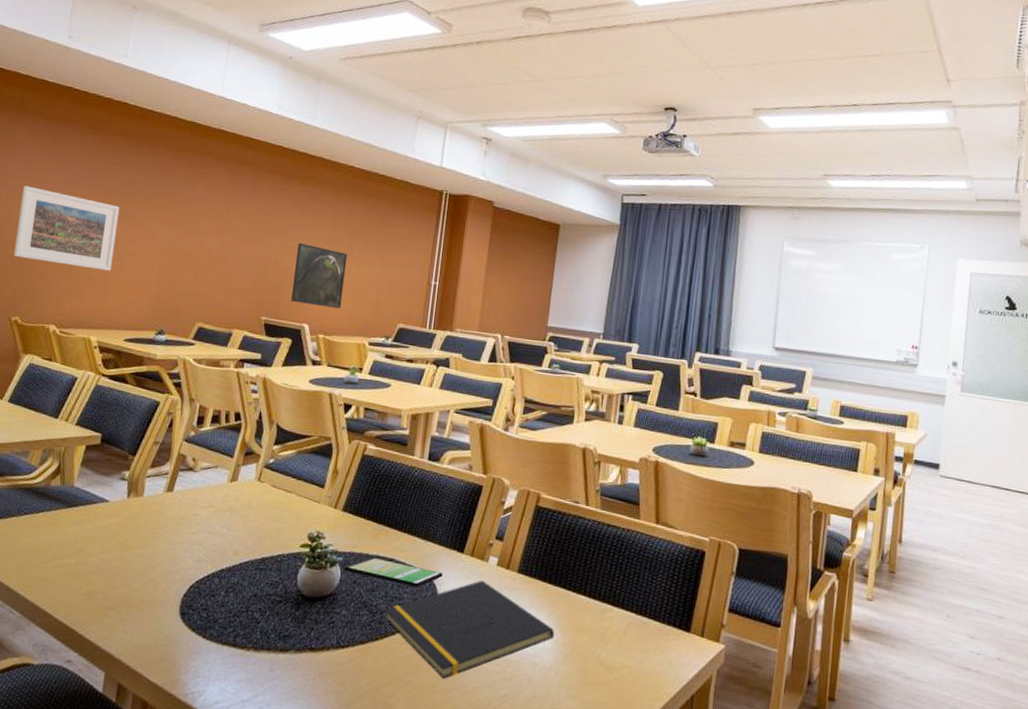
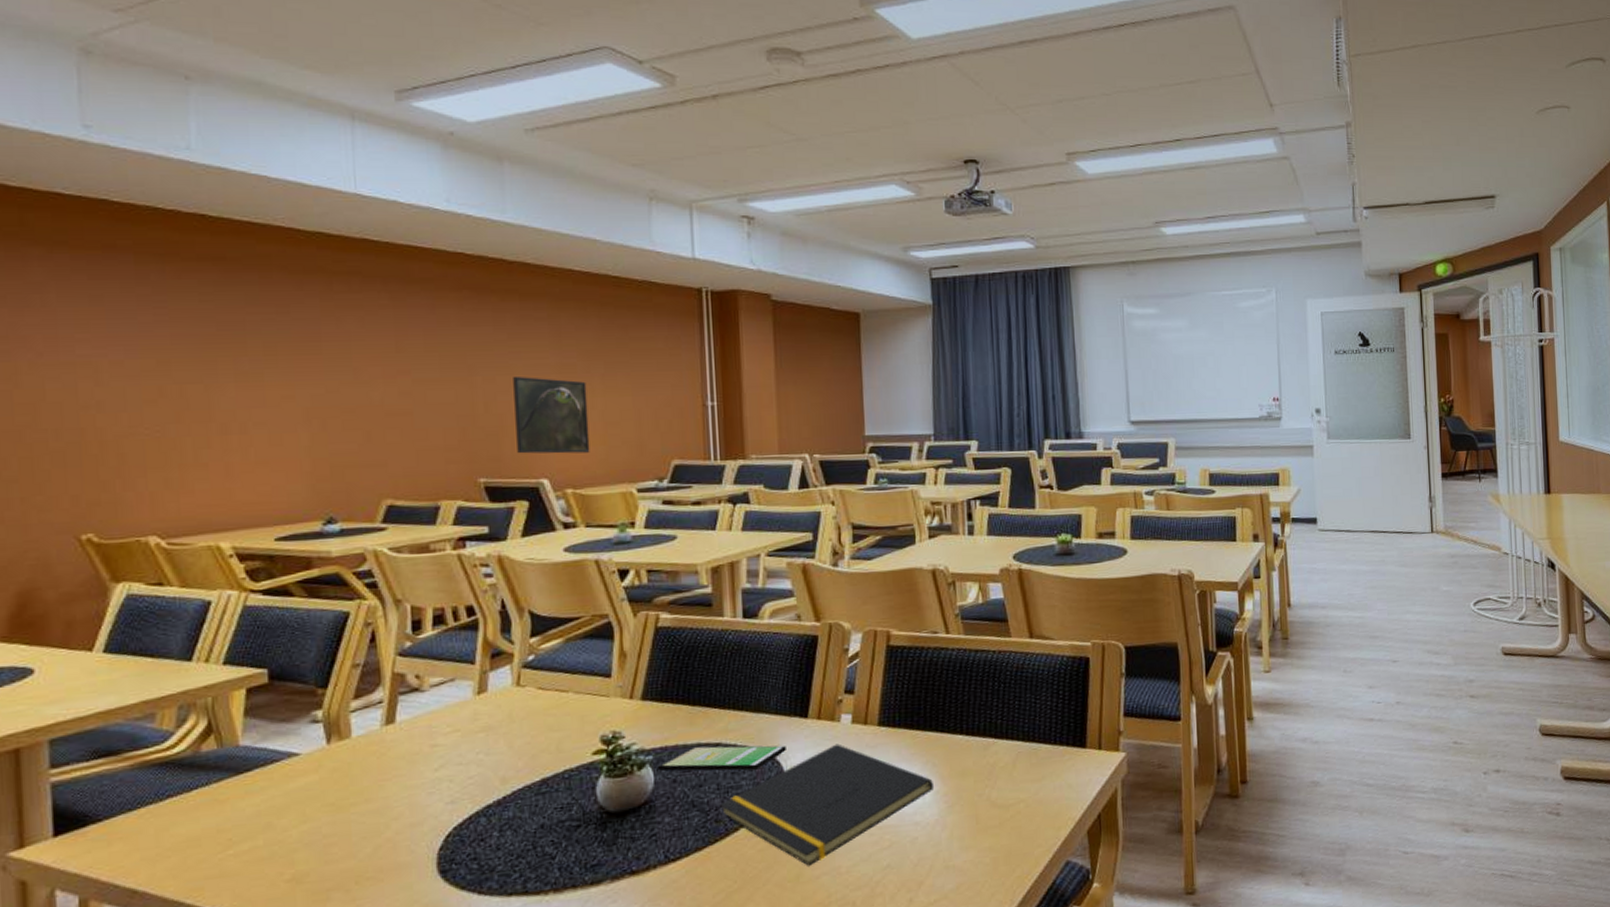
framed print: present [13,185,120,271] -> none [55,347,233,451]

